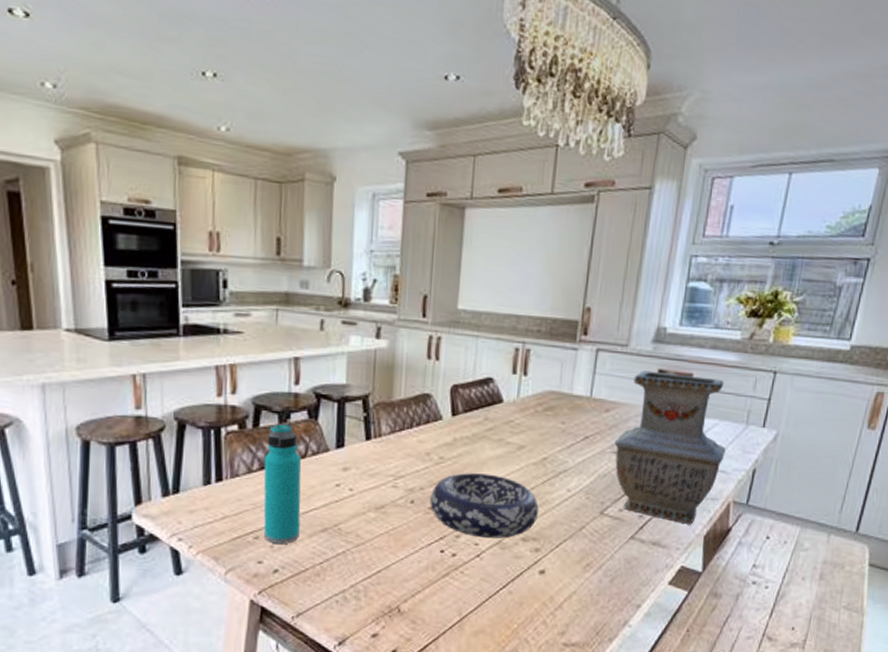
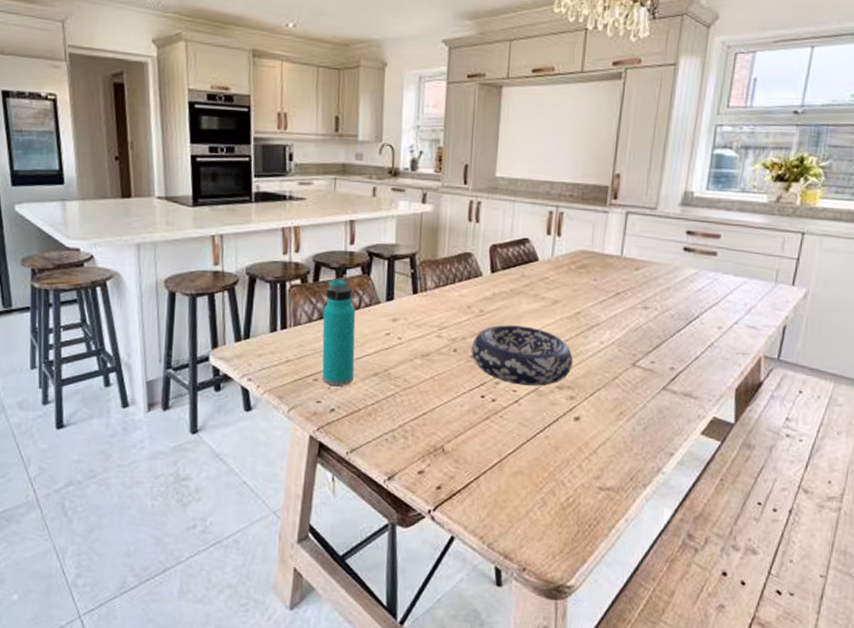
vase: present [614,370,726,525] -> none [645,231,755,378]

